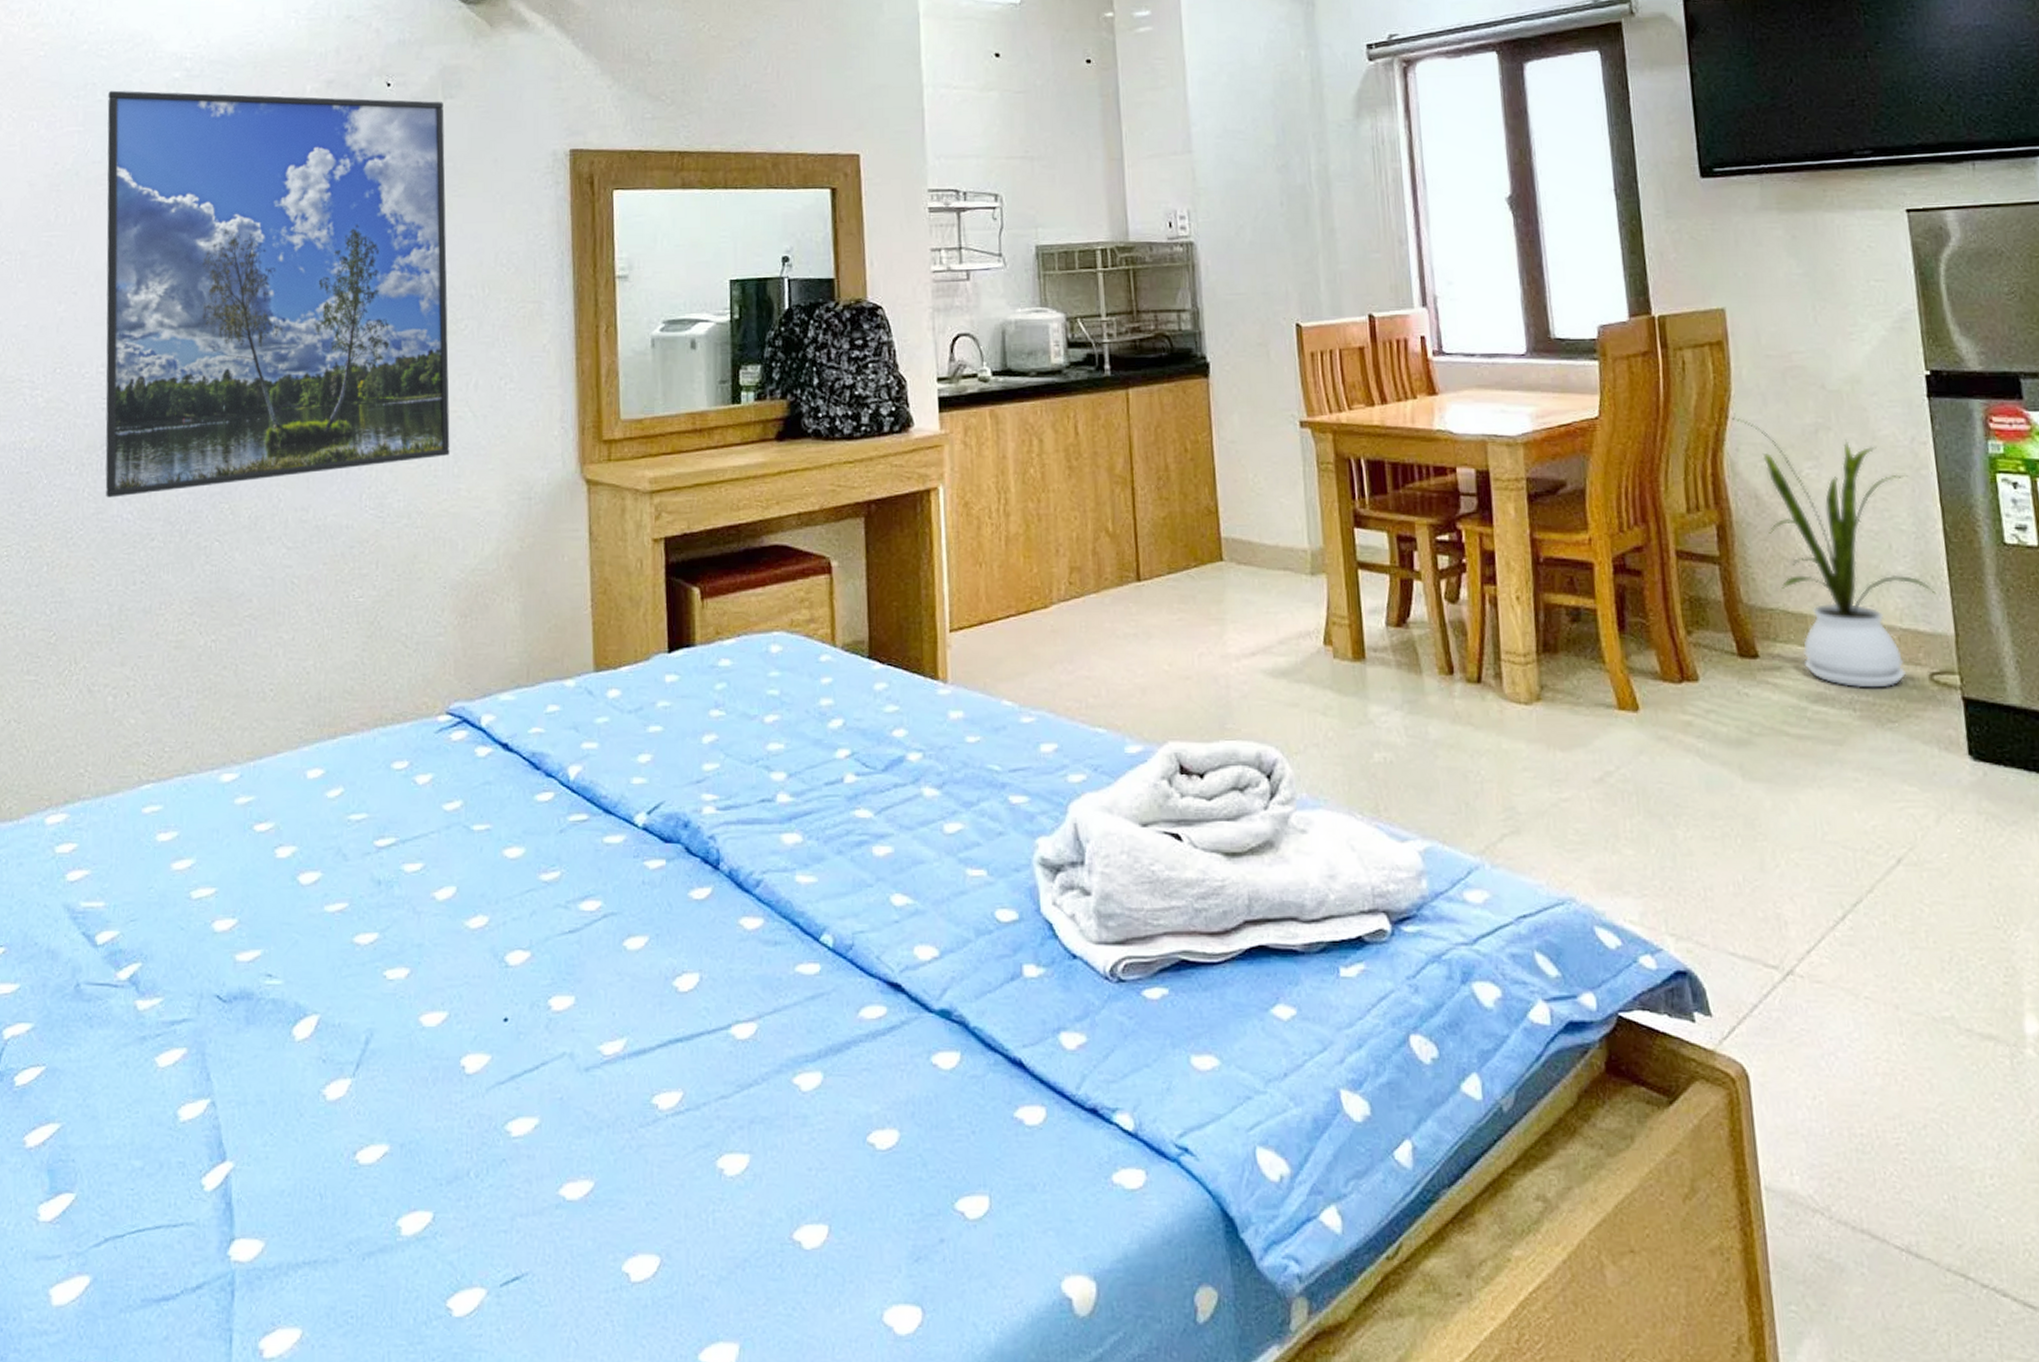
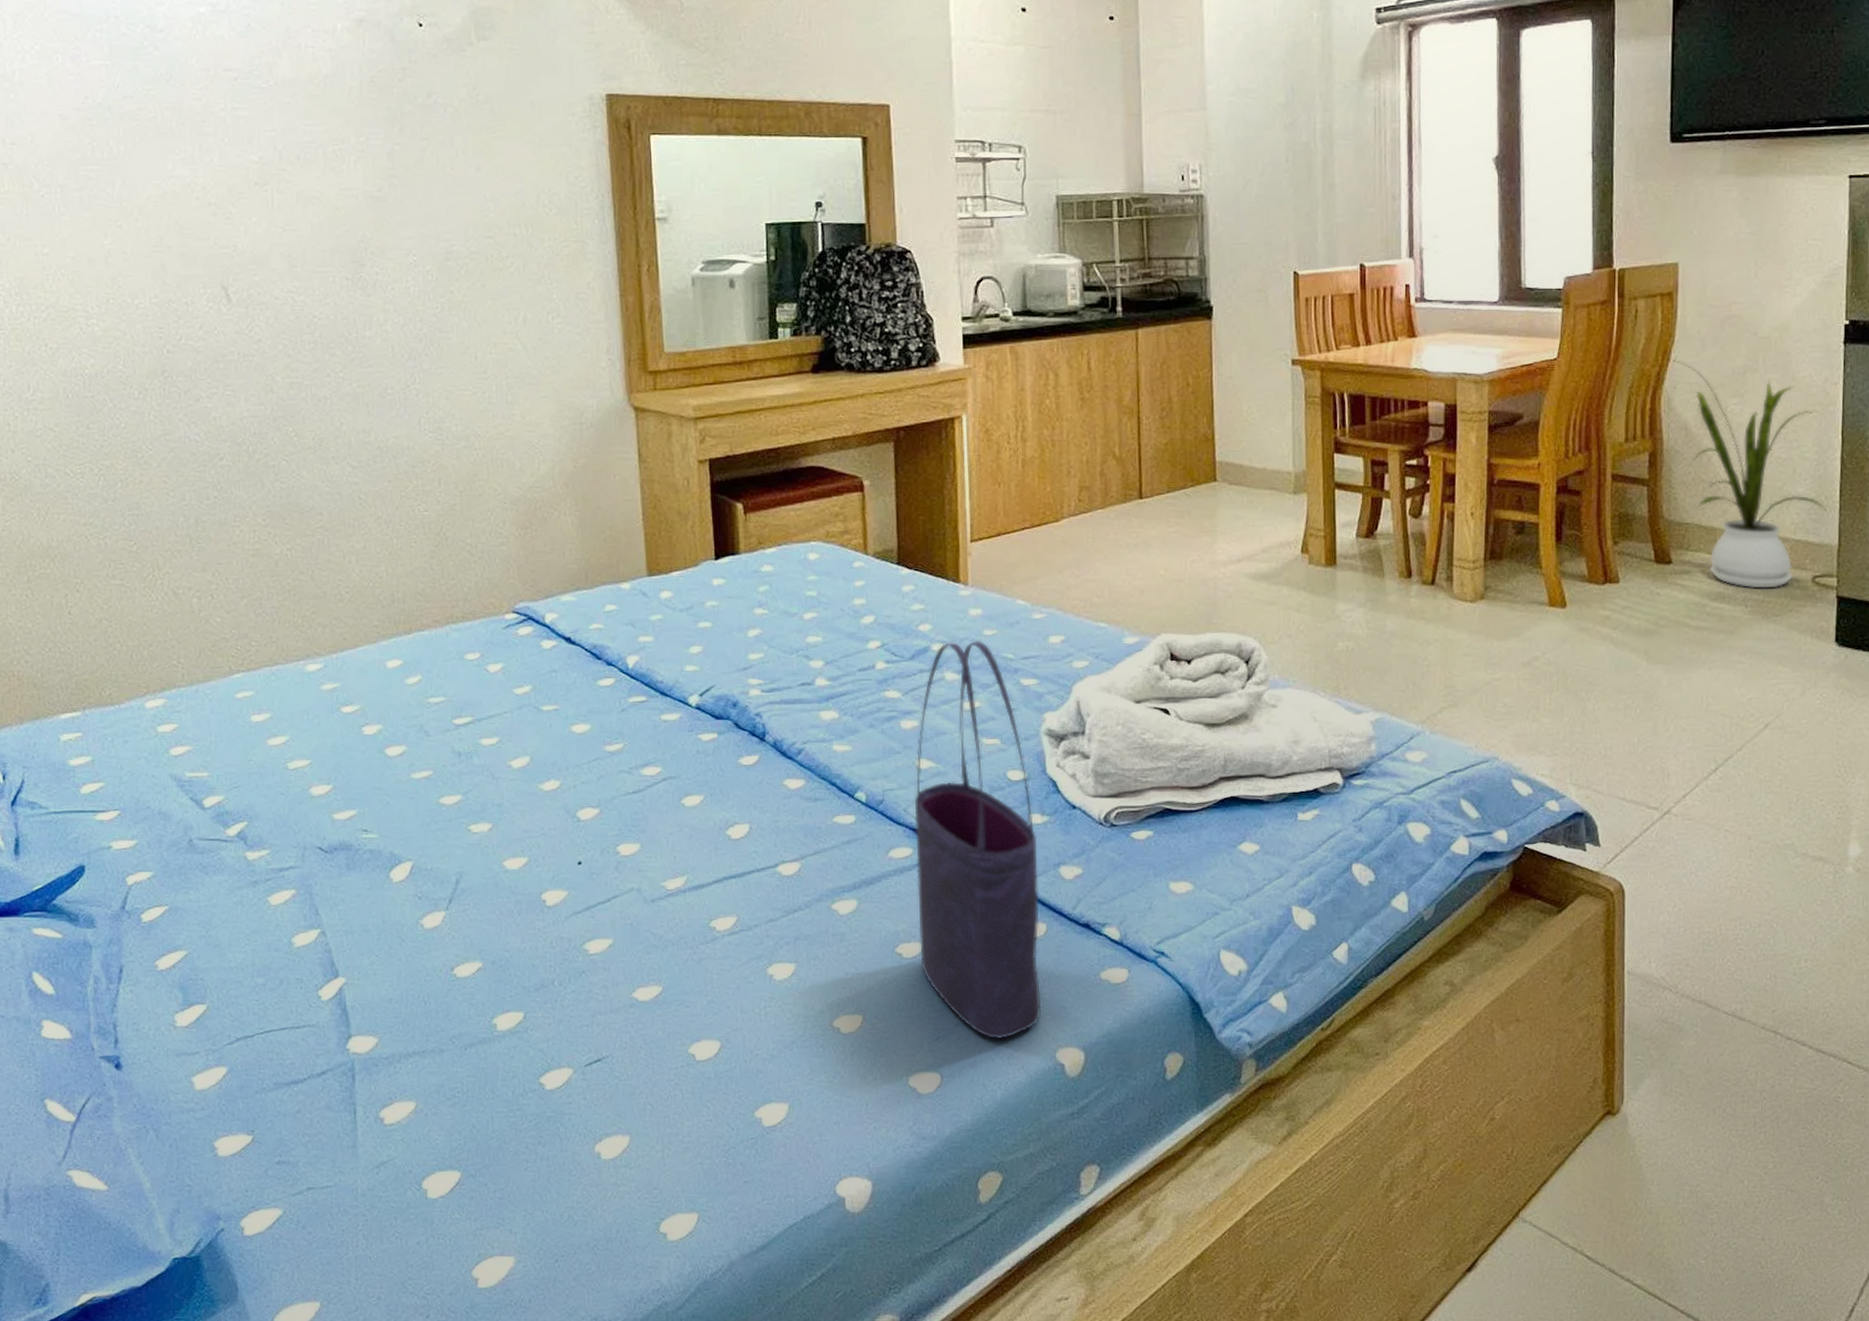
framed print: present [105,90,450,498] -> none [132,24,503,420]
tote bag: none [889,748,1043,1263] -> present [914,640,1042,1040]

